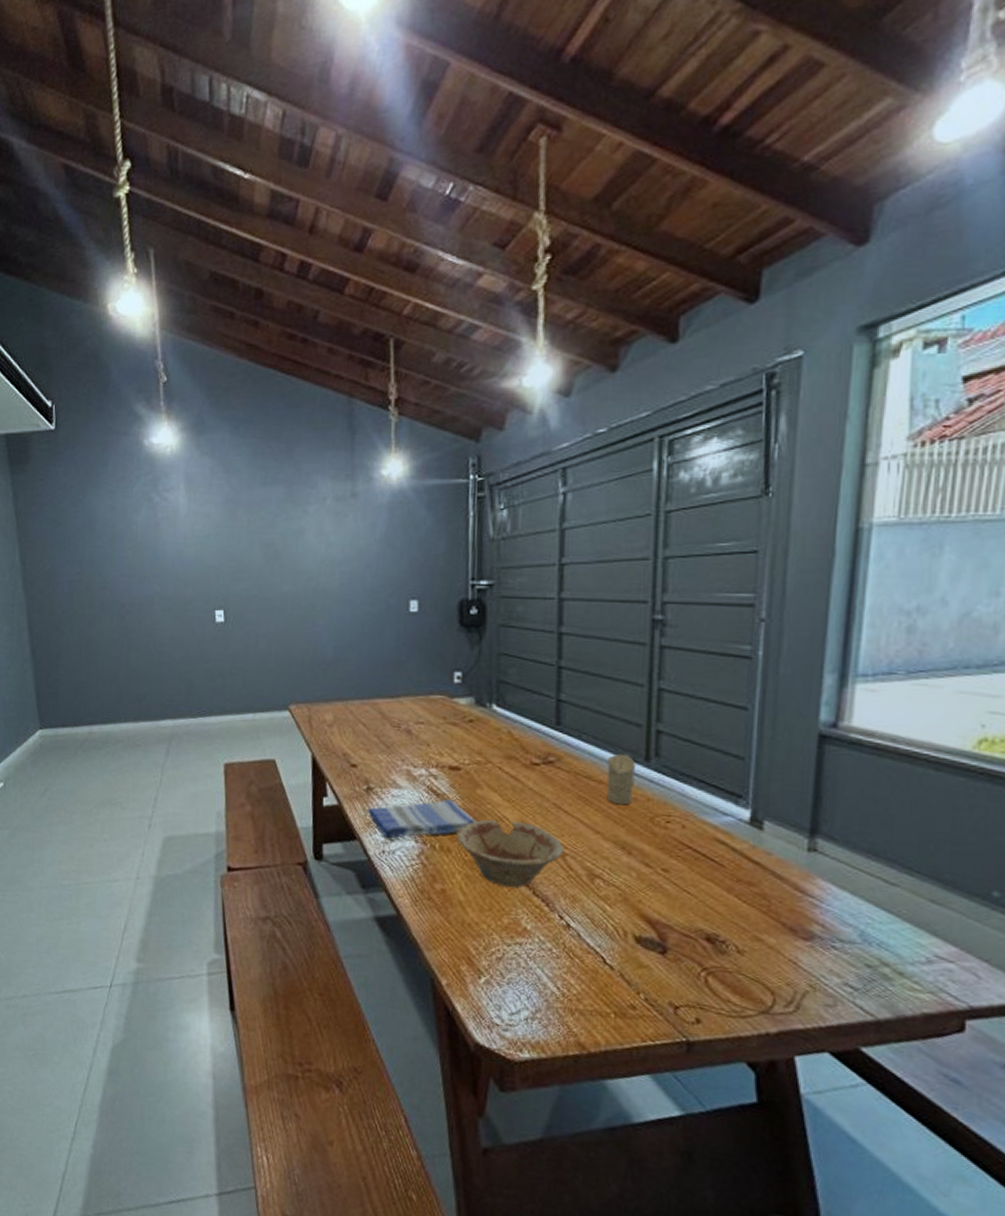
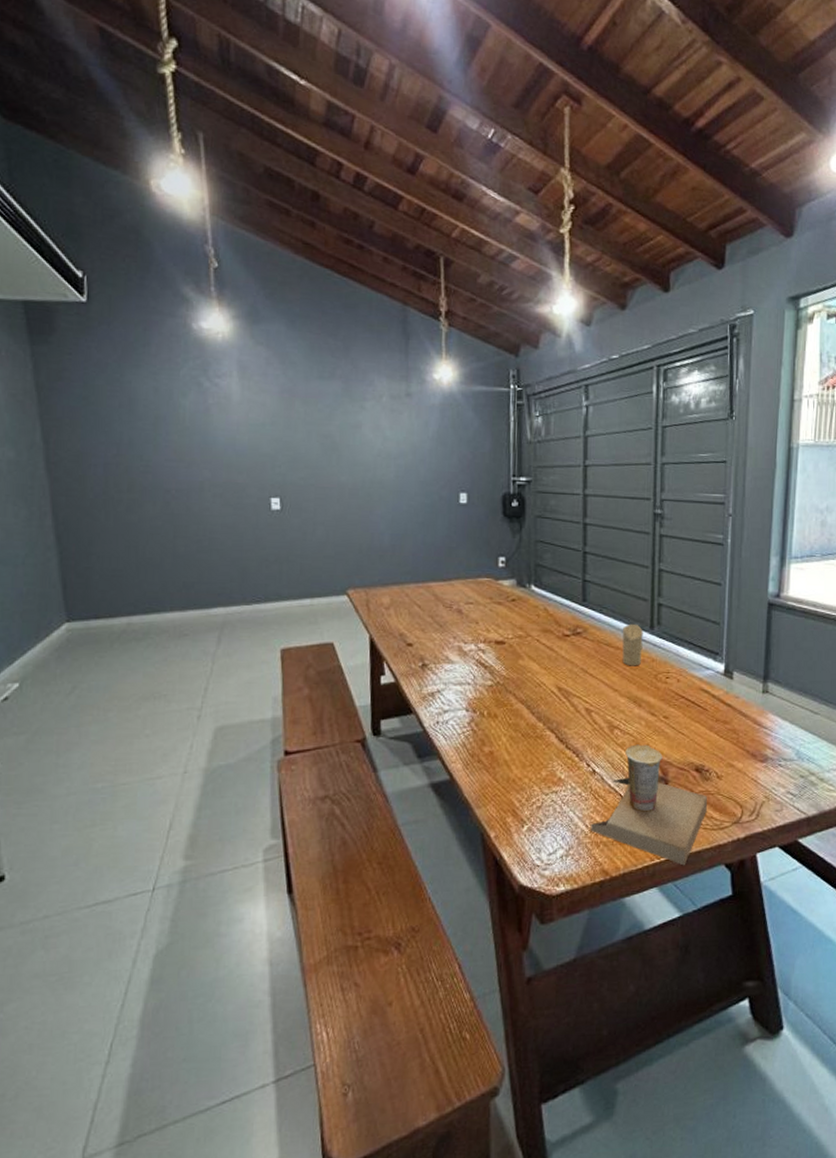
dish towel: present [367,799,477,839] -> none [422,671,519,710]
dish: present [456,819,564,888] -> none [502,686,590,744]
cup: none [563,899,724,1055] -> present [591,744,708,866]

